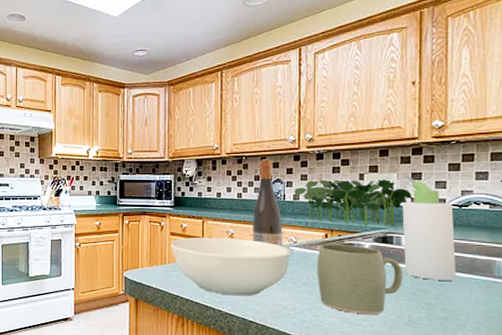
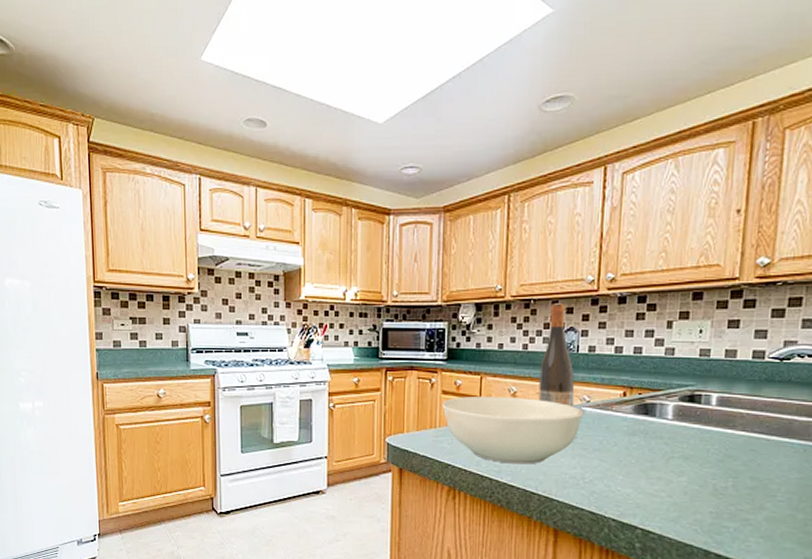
plant: present [294,179,412,226] -> none [590,327,727,383]
mug: present [316,243,402,315] -> none [611,403,710,485]
bottle: present [402,175,457,281] -> none [712,322,773,445]

